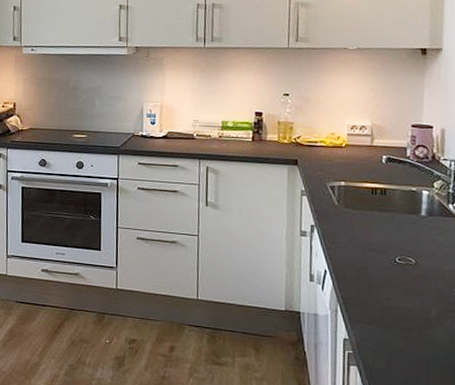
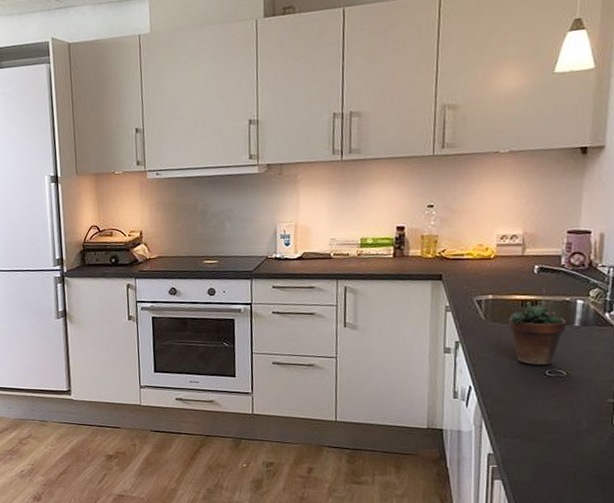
succulent plant: none [360,174,414,253] -> present [509,285,566,366]

